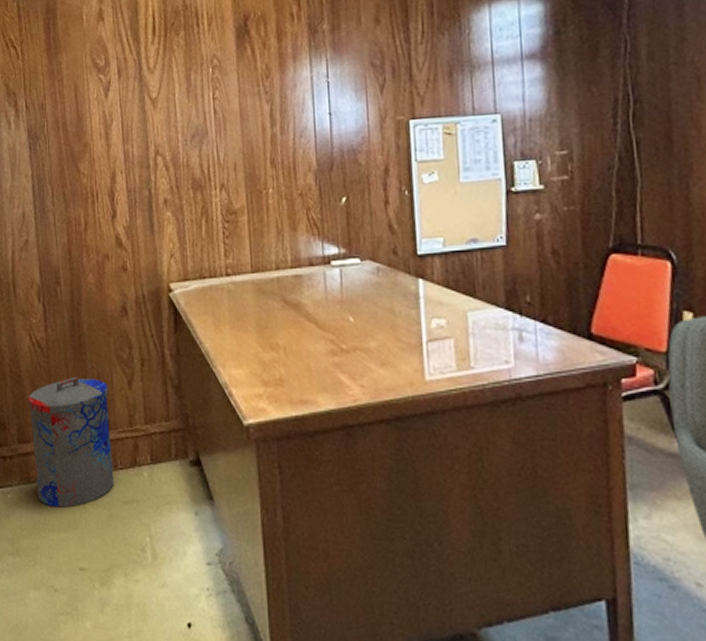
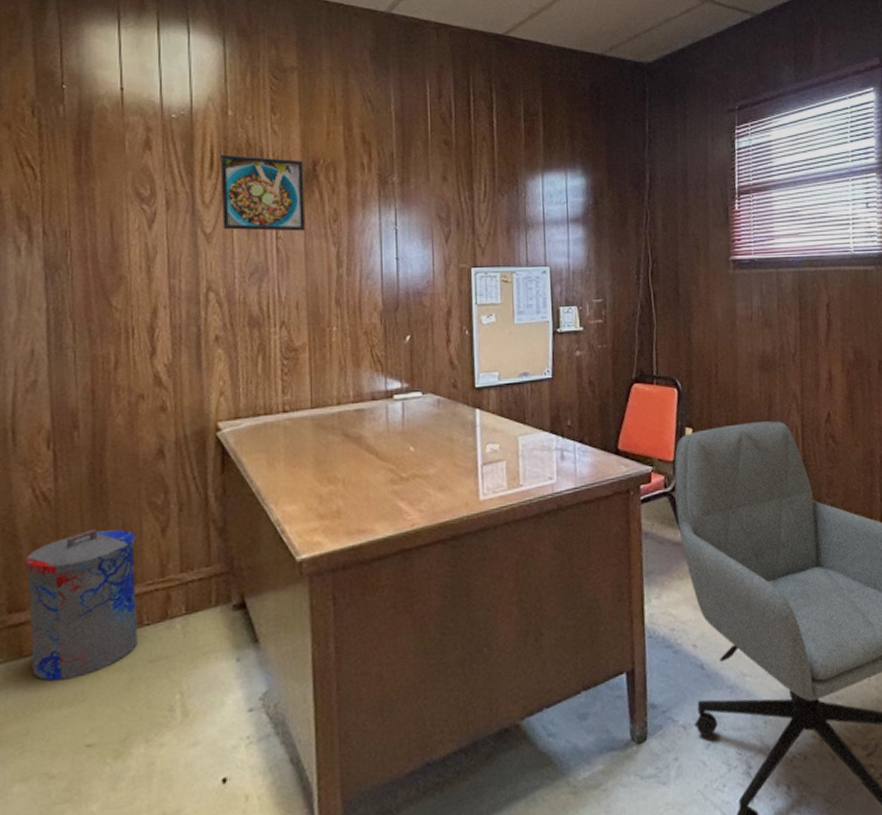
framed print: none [162,16,240,94] -> present [221,154,306,232]

